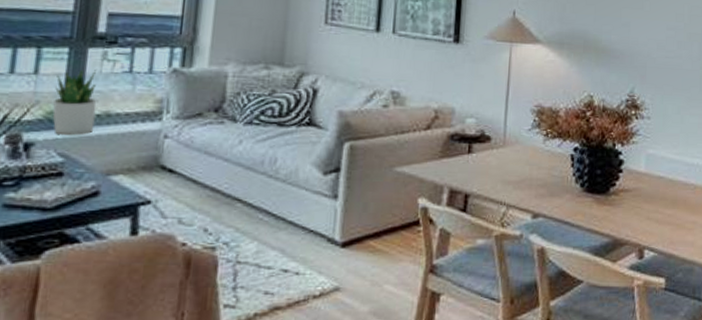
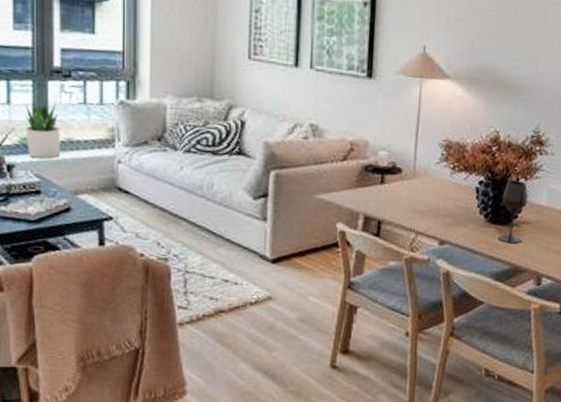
wineglass: none [595,146,626,214] -> present [498,180,528,244]

